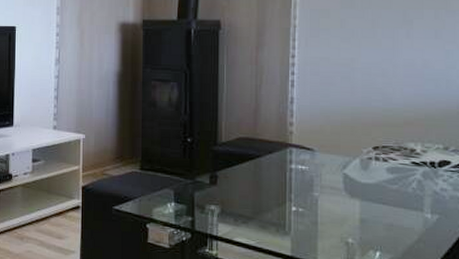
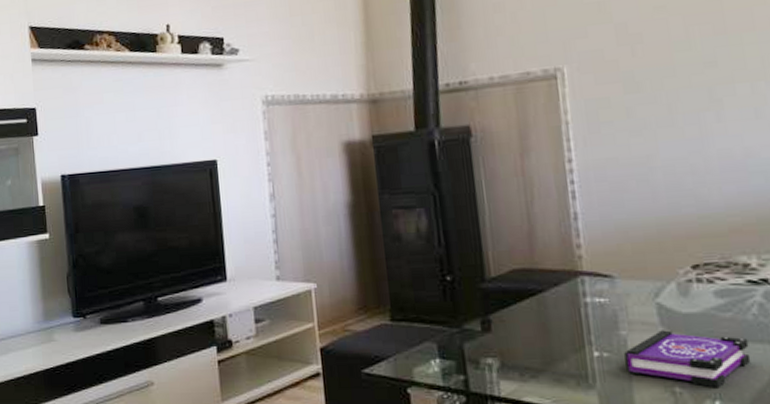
board game: none [315,194,407,242] -> present [624,330,751,388]

